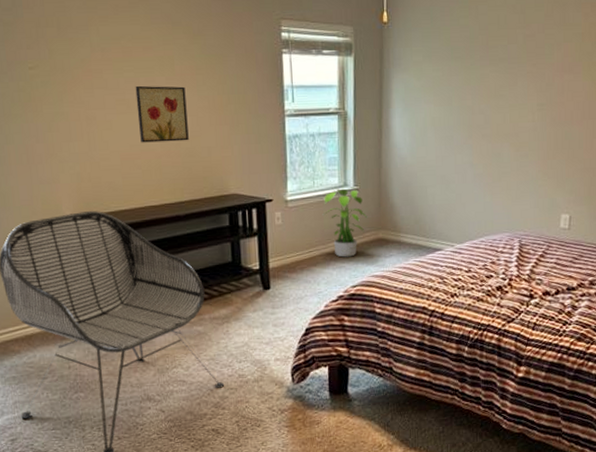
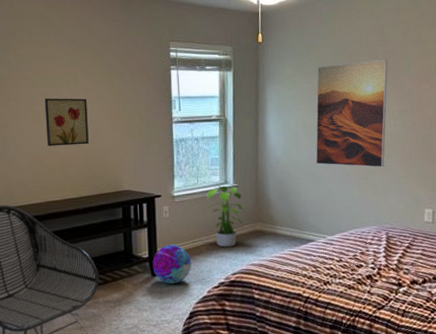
decorative ball: none [264,255,308,298] -> present [152,244,192,284]
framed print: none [445,44,528,168] -> present [315,59,388,167]

